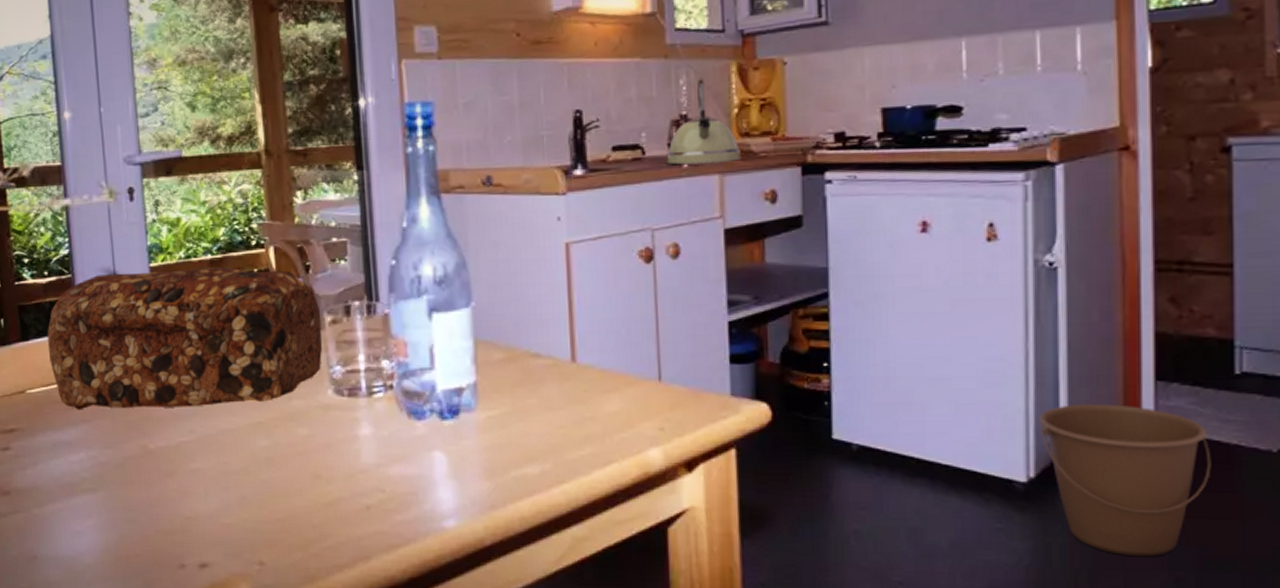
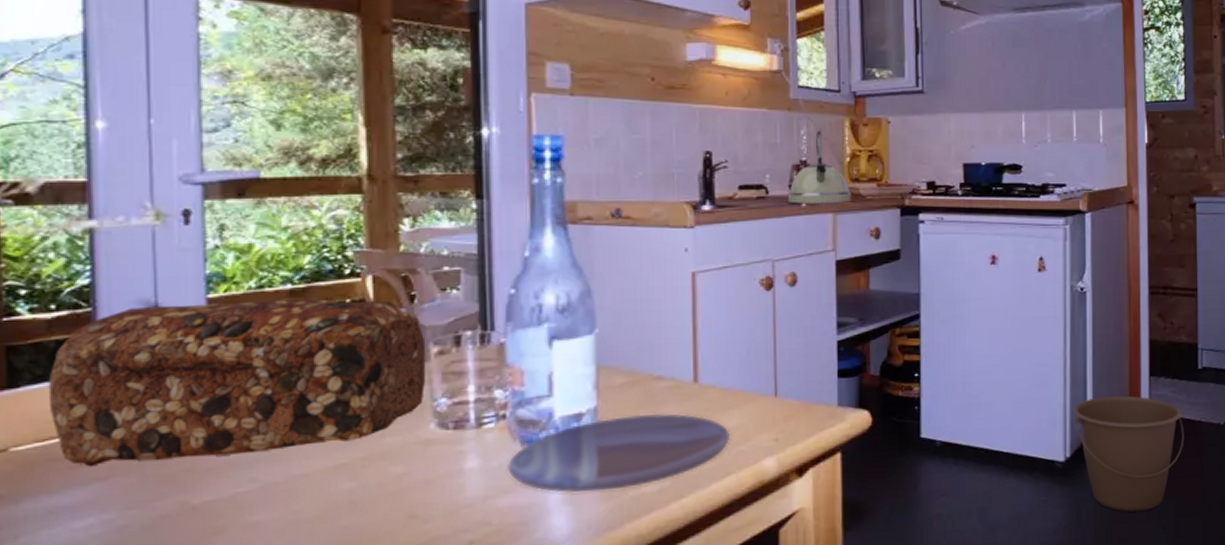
plate: none [396,392,611,469] -> present [508,413,730,493]

